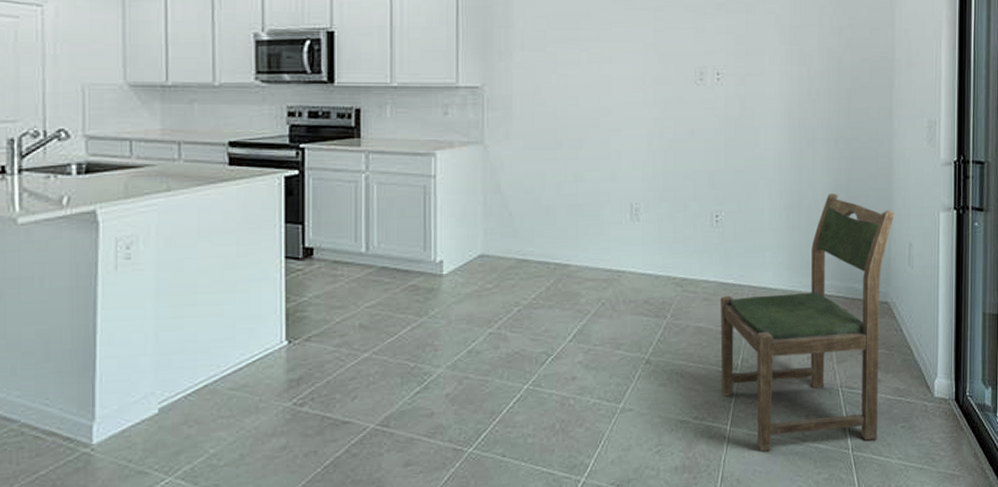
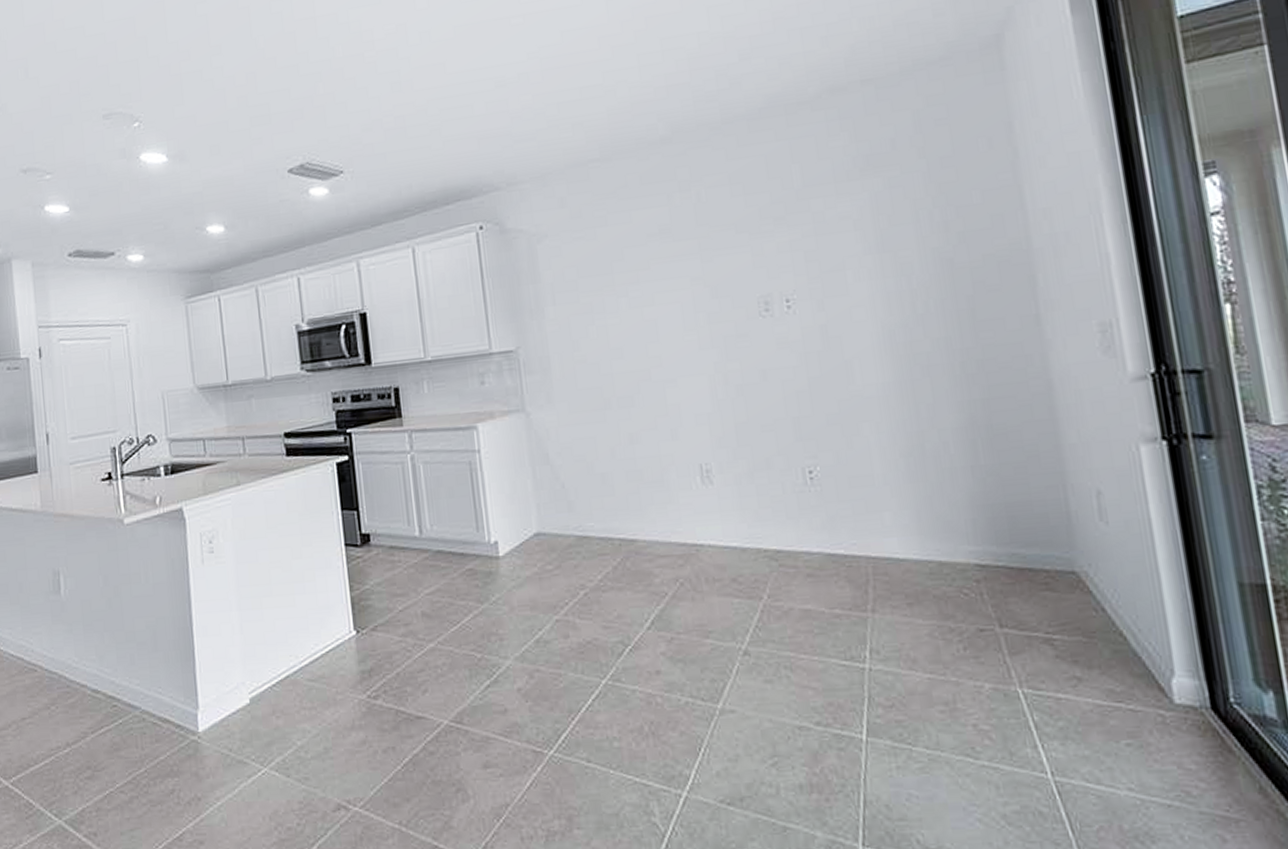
dining chair: present [720,192,895,451] -> none [830,431,1090,770]

